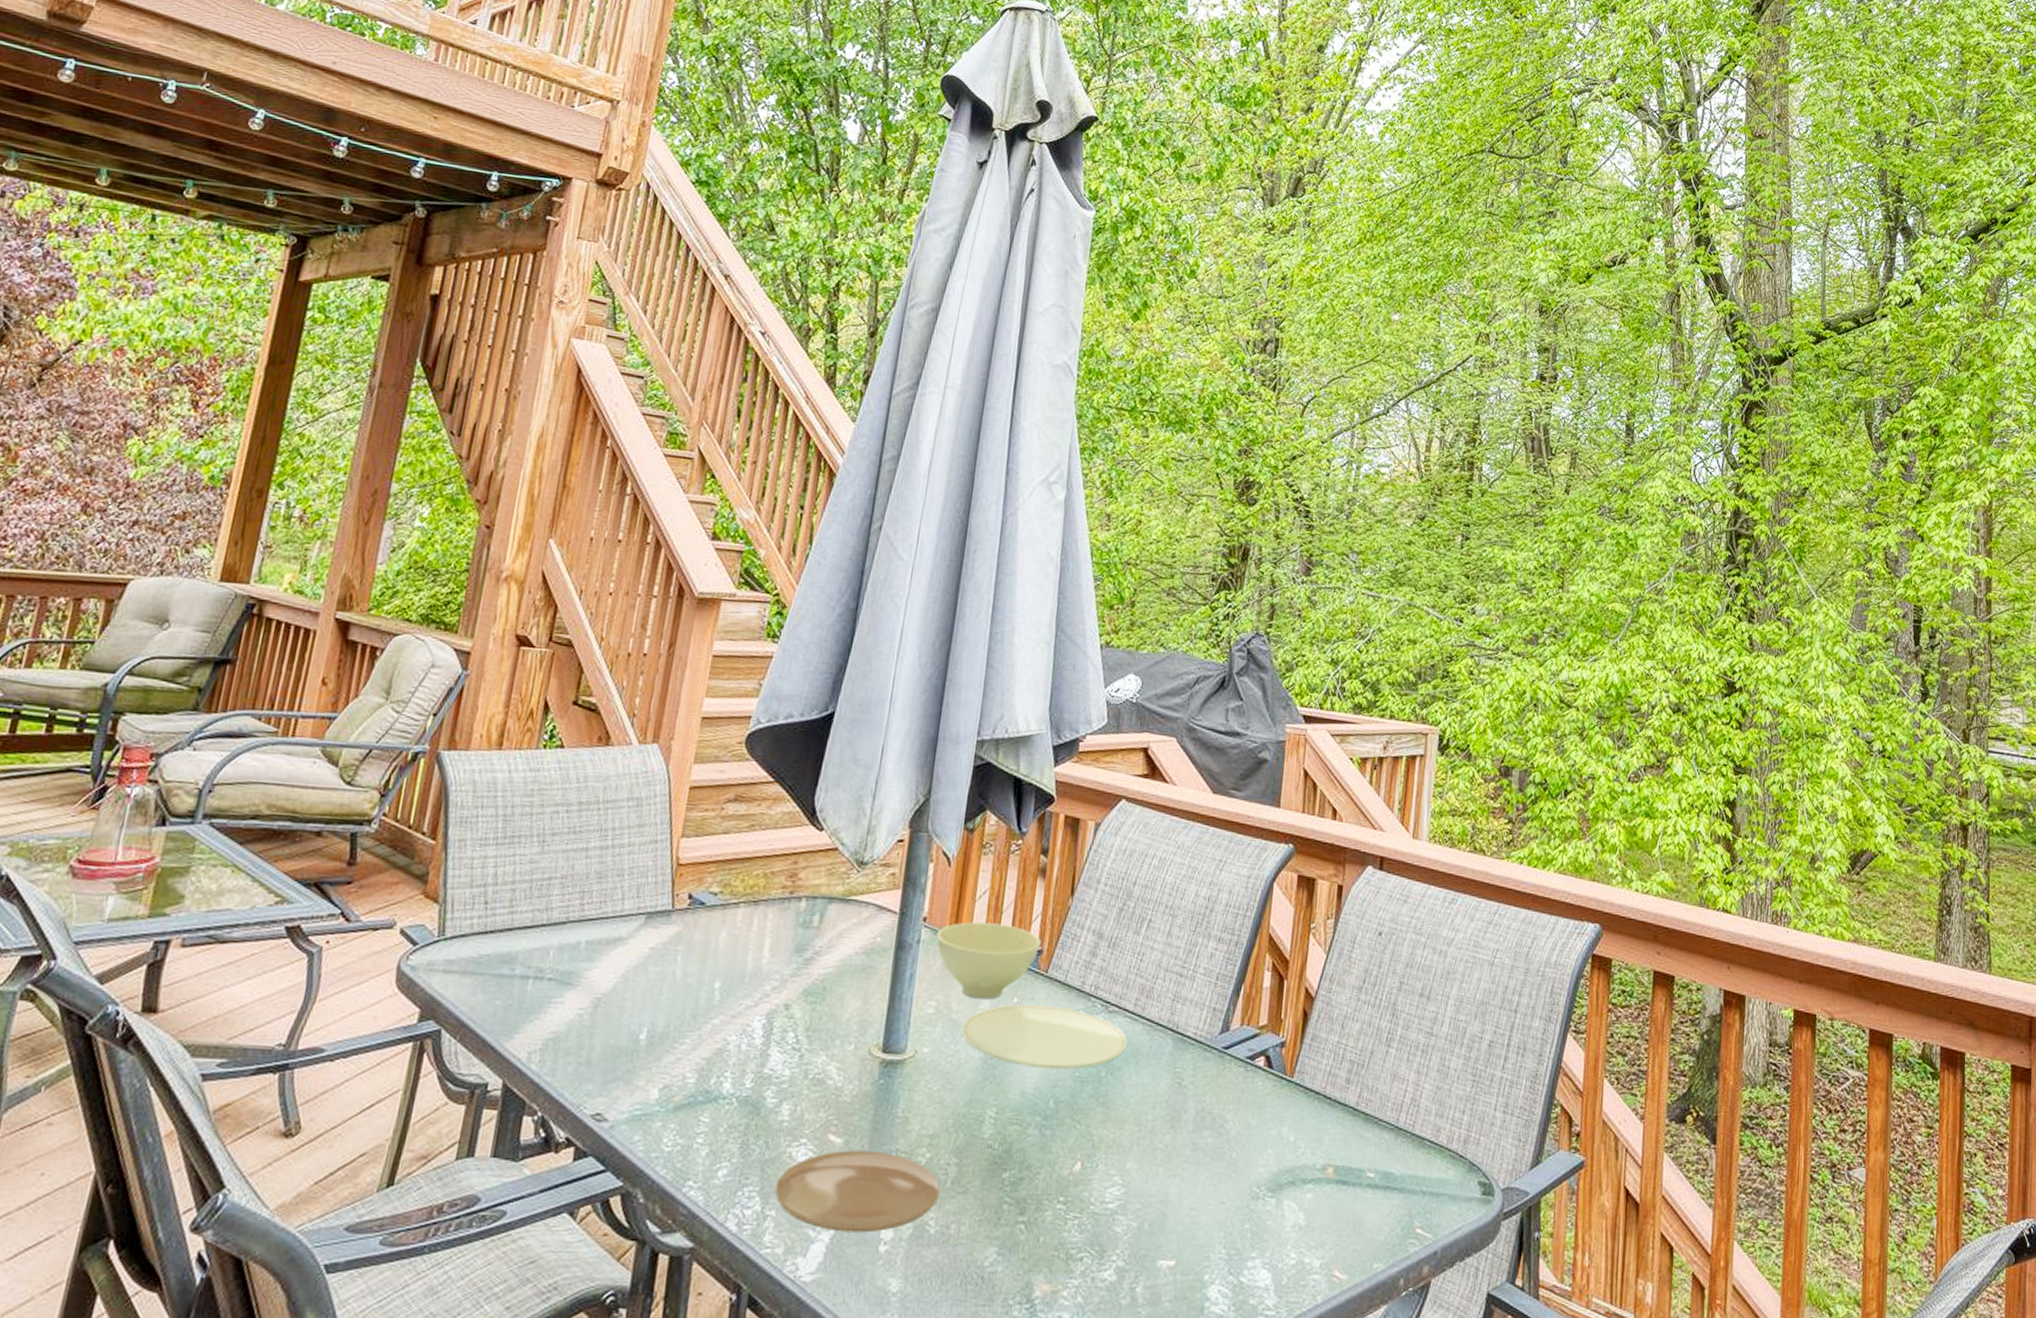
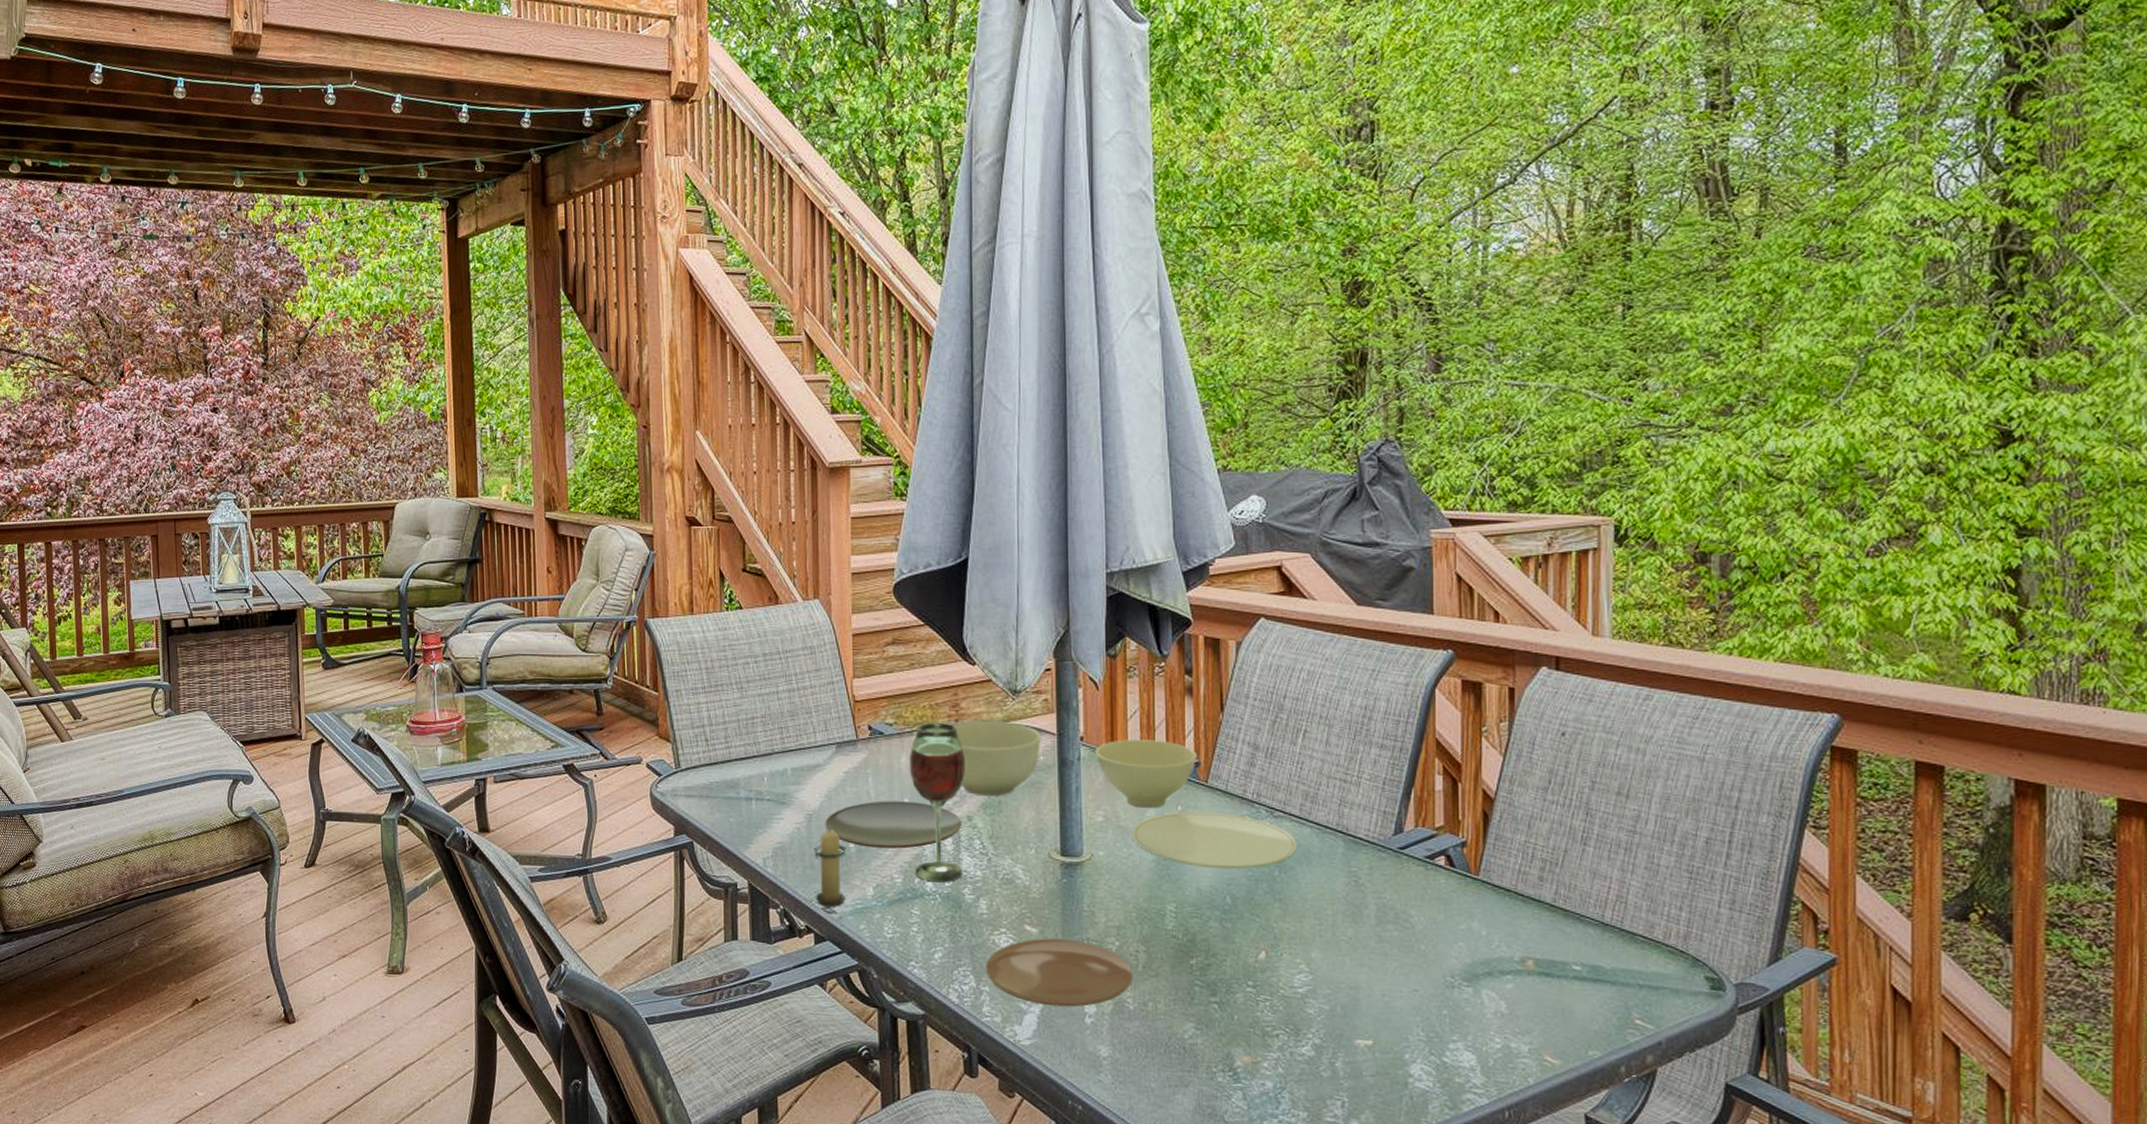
candle: none [584,1012,636,1113] -> present [813,825,847,907]
plate: none [614,983,777,1042] -> present [825,801,961,849]
wineglass: none [713,893,795,1083] -> present [908,722,966,883]
bowl: none [785,894,883,982] -> present [953,721,1042,796]

